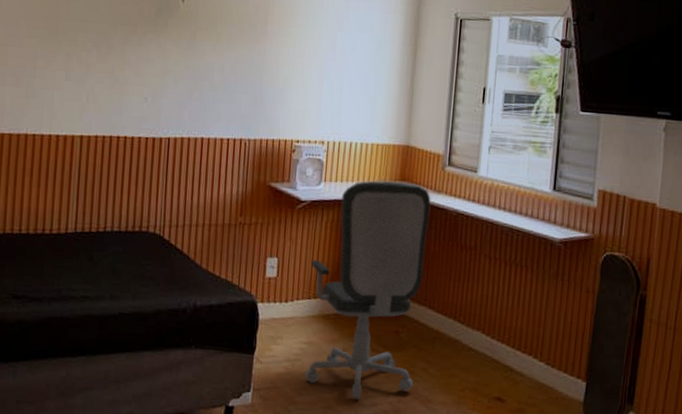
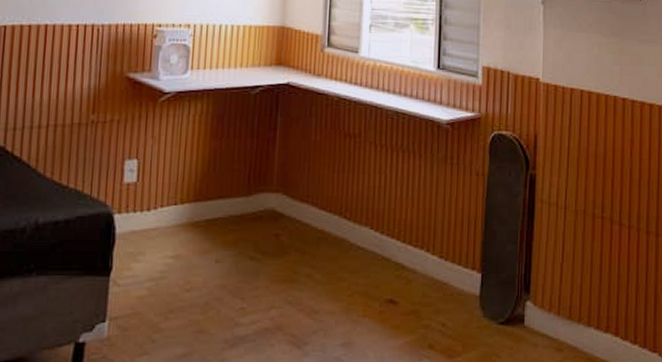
office chair: present [304,180,431,399] -> none [171,66,310,318]

